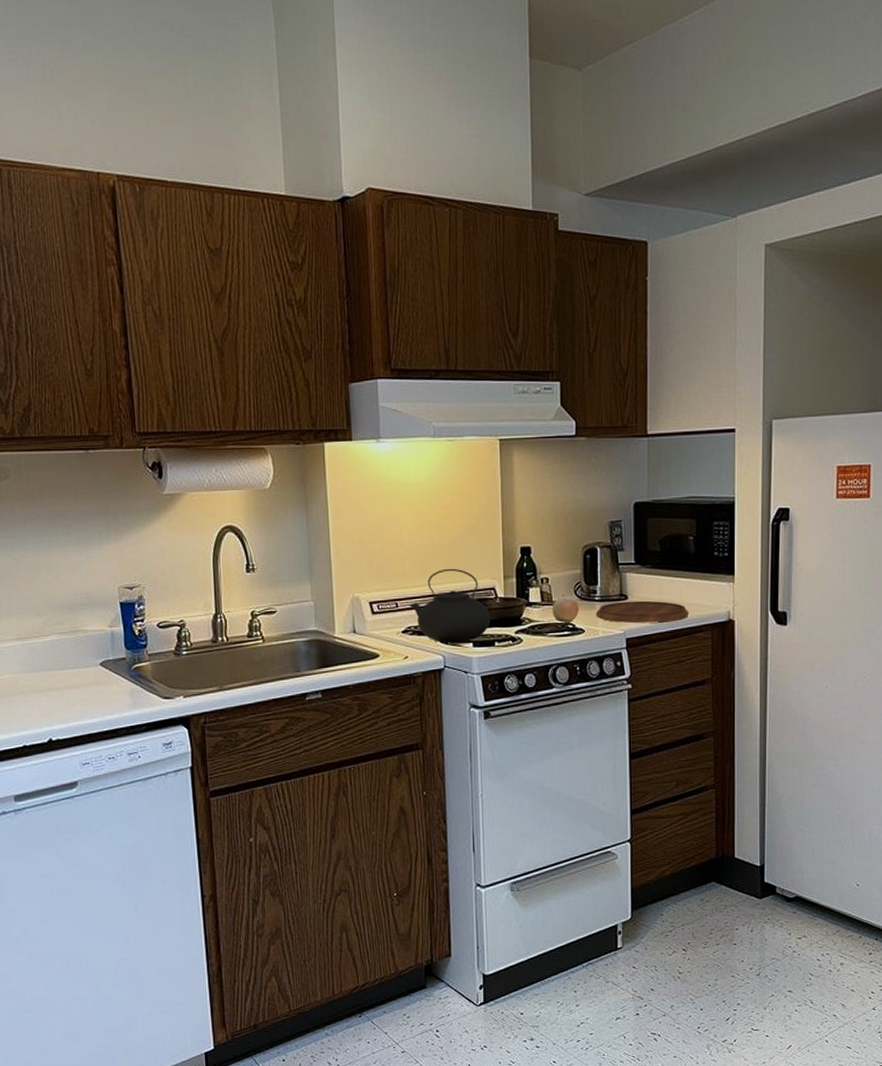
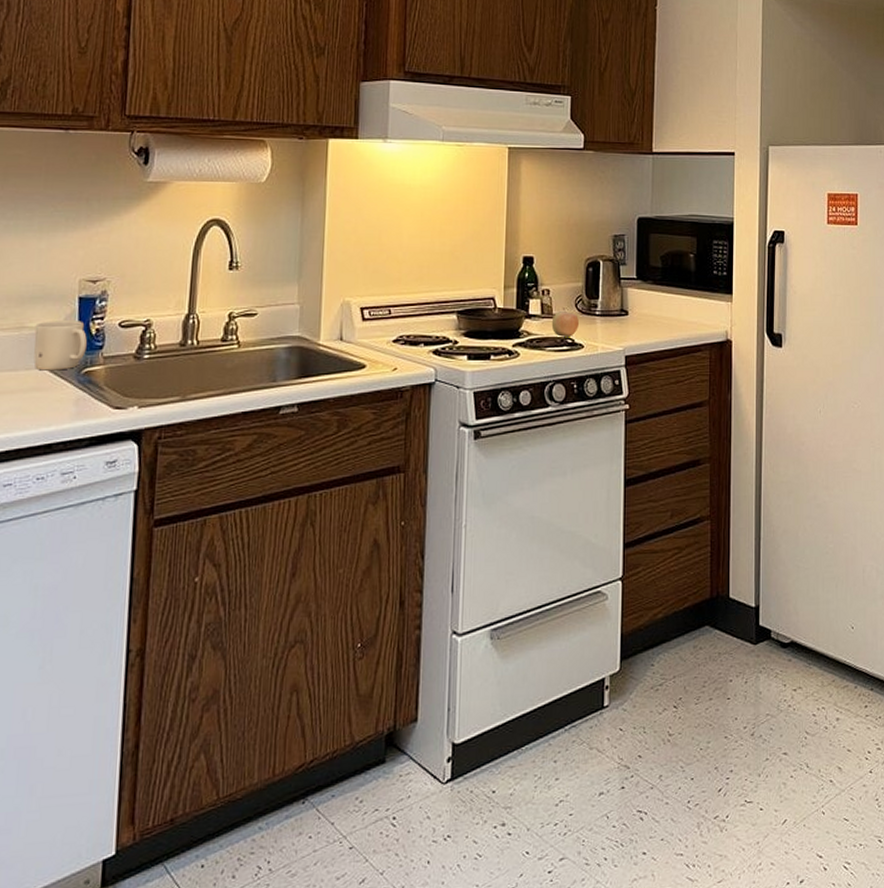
mug: none [87,623,133,668] -> present [33,321,87,371]
teakettle: present [409,568,491,643] -> none [403,275,488,354]
cutting board: present [596,600,689,624] -> none [596,317,689,340]

